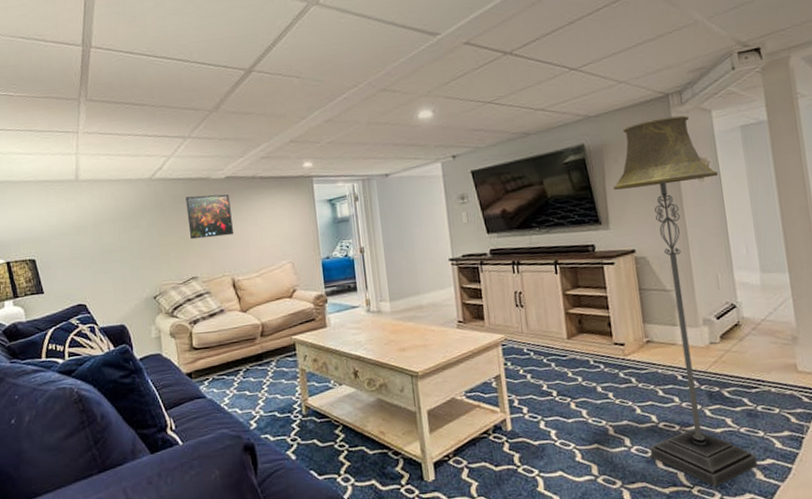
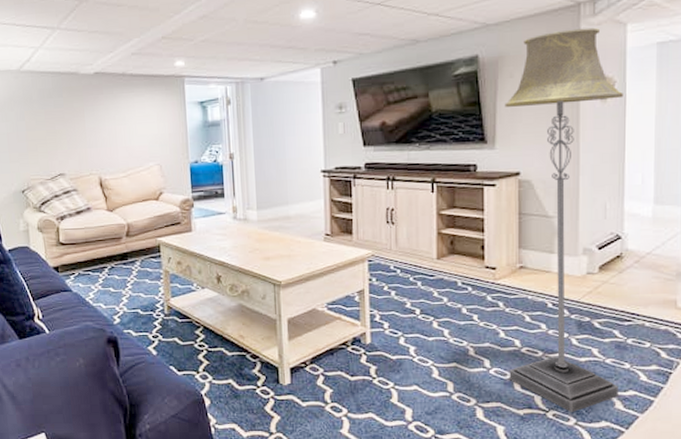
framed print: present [185,194,234,240] -> none [54,90,103,136]

